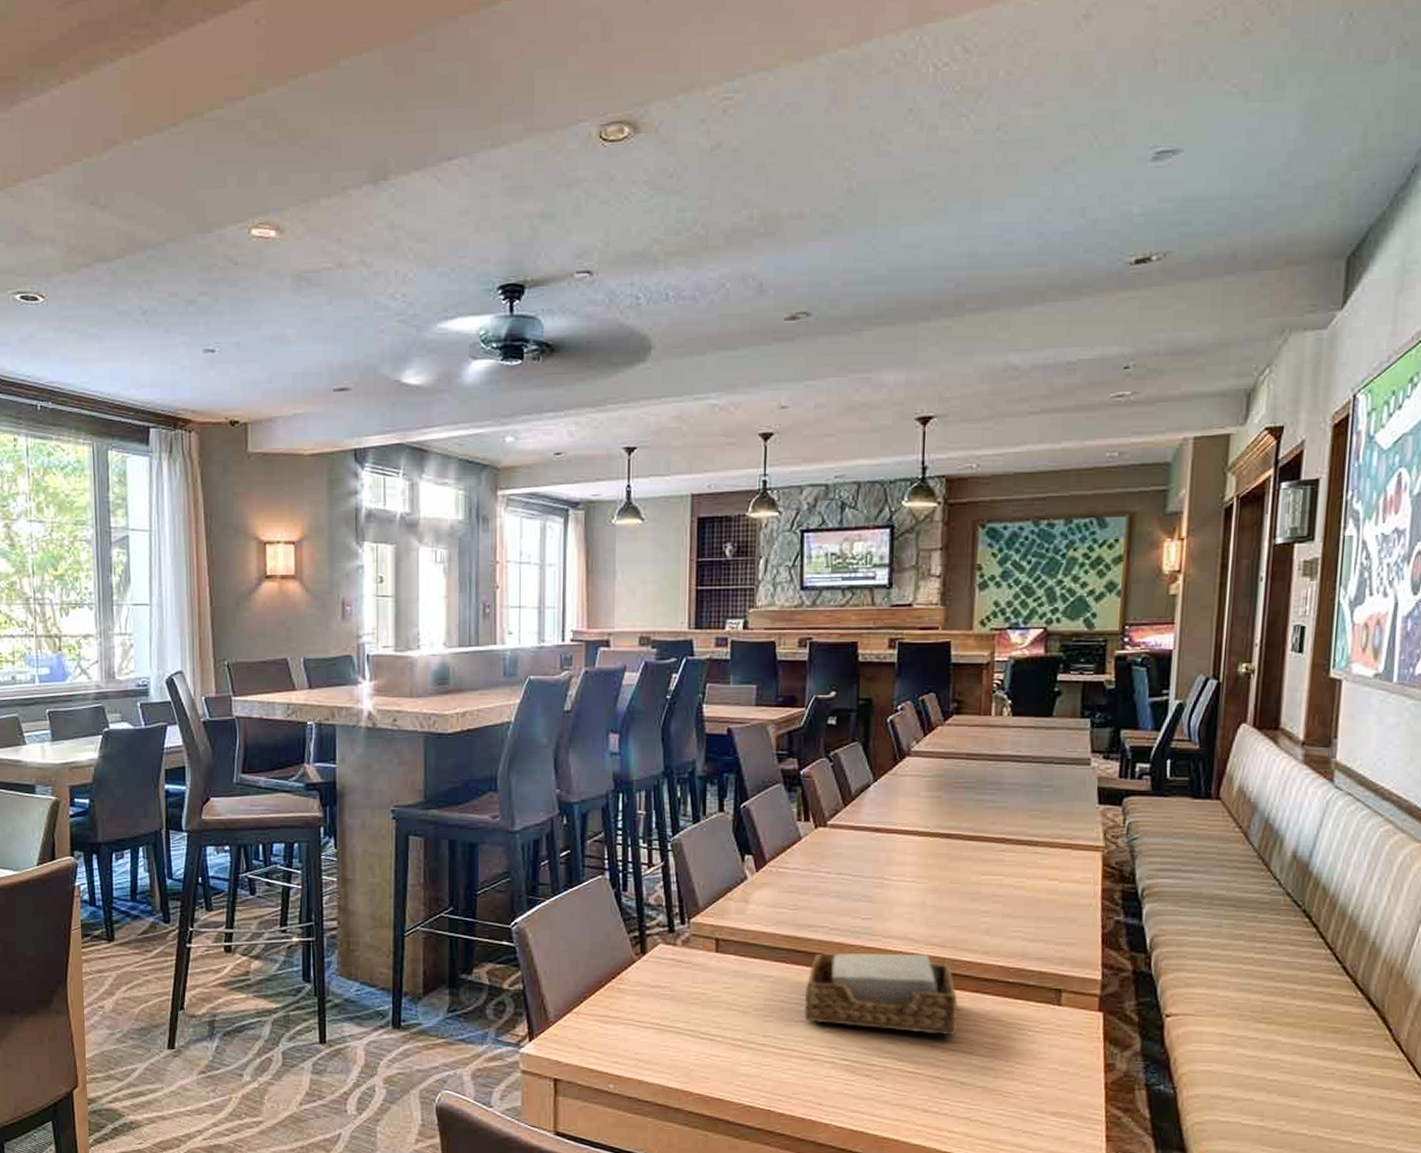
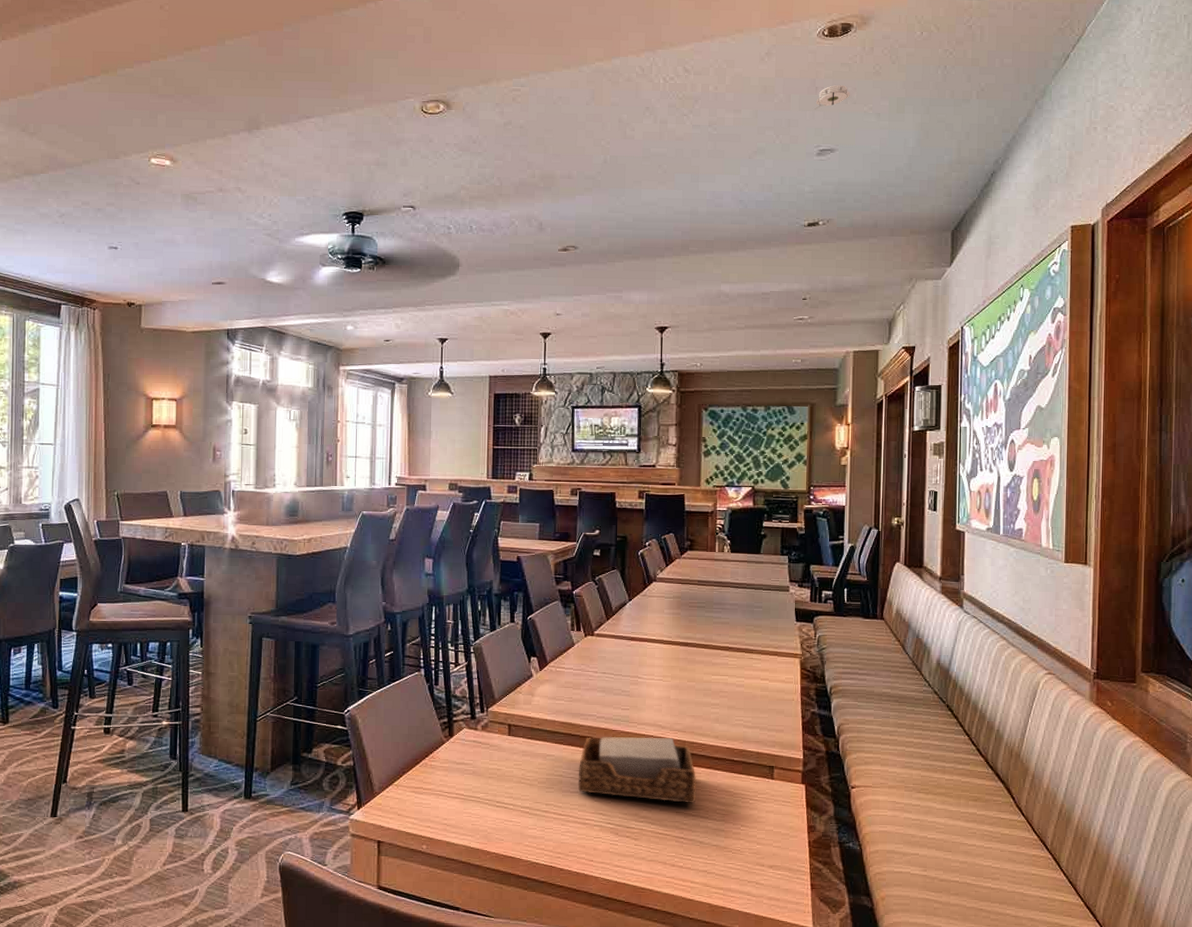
smoke detector: none [1151,53,1205,93] -> present [814,84,850,109]

